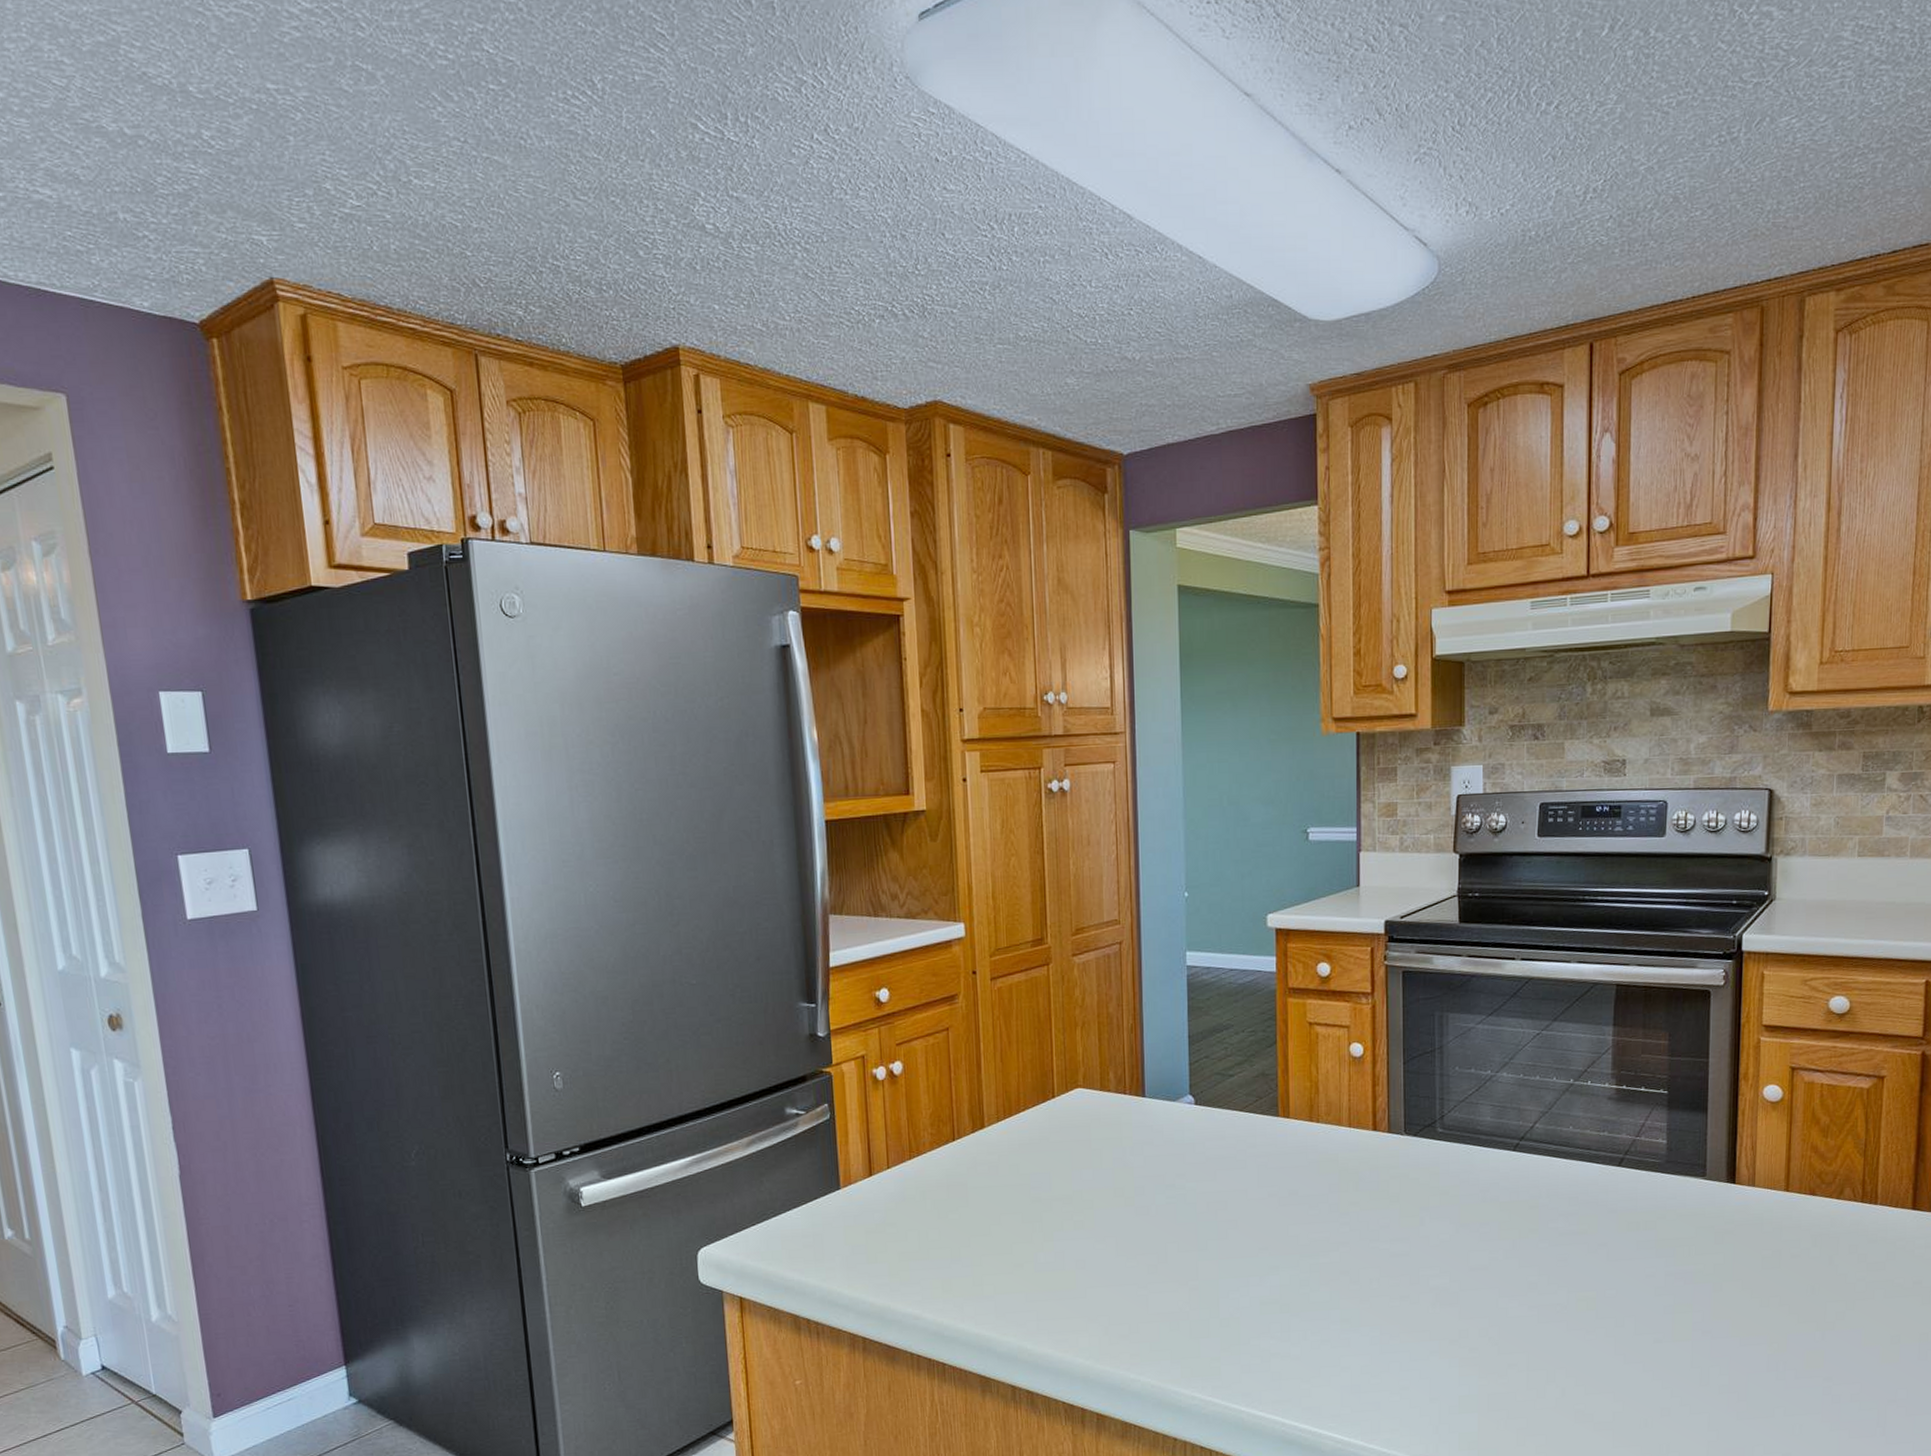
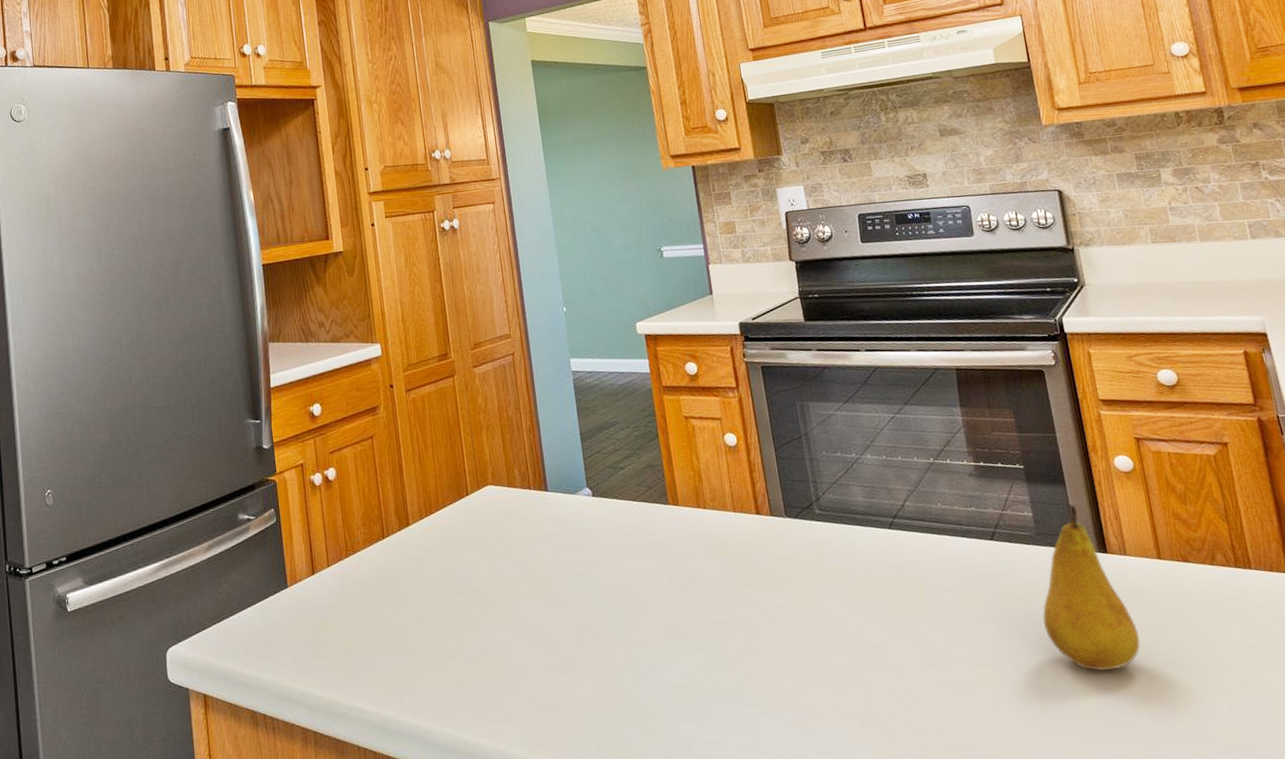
fruit: none [1655,1133,1749,1299] -> present [1043,504,1141,671]

